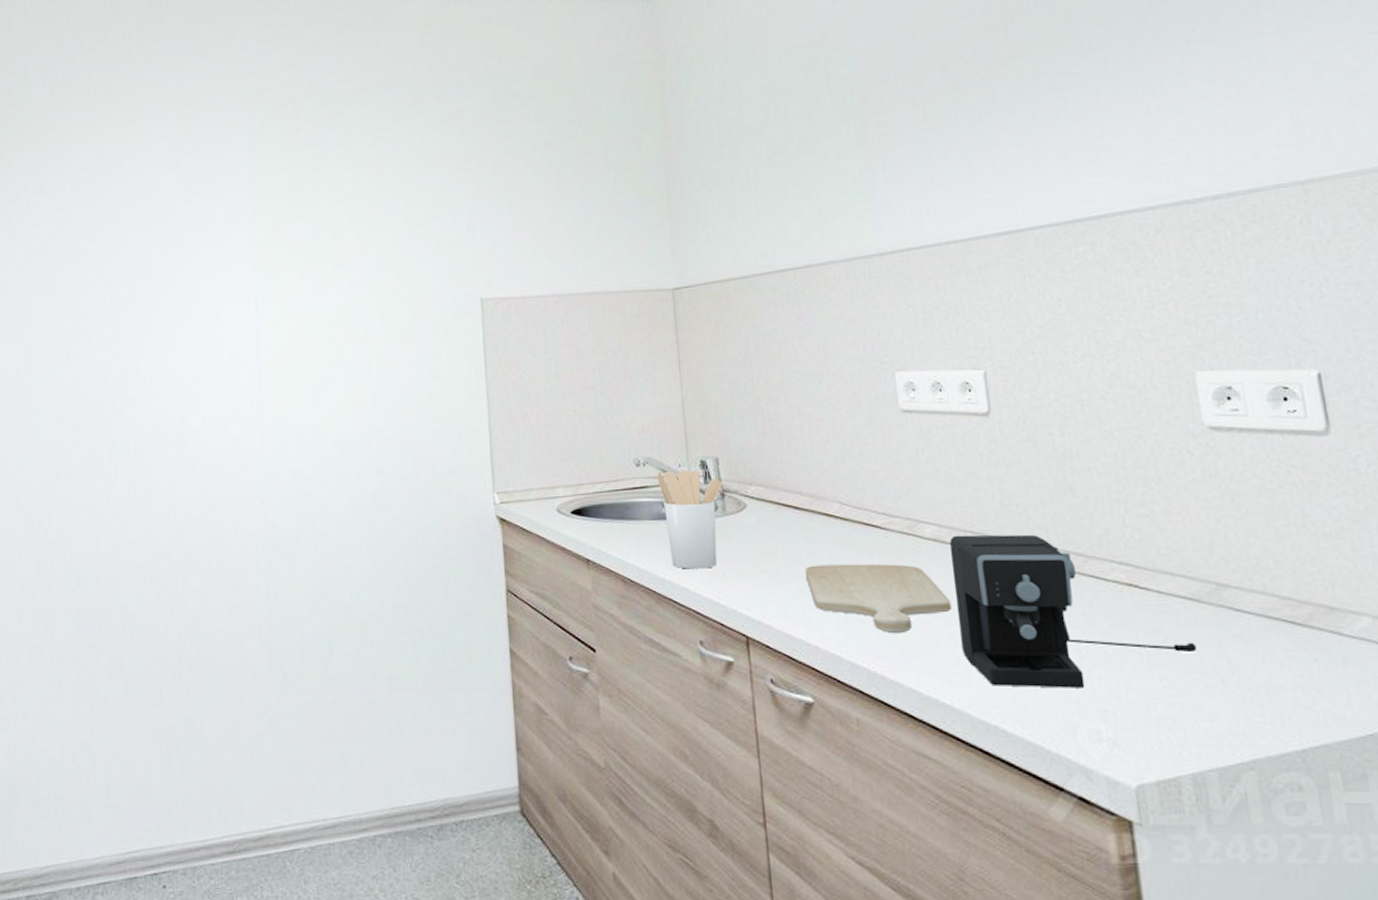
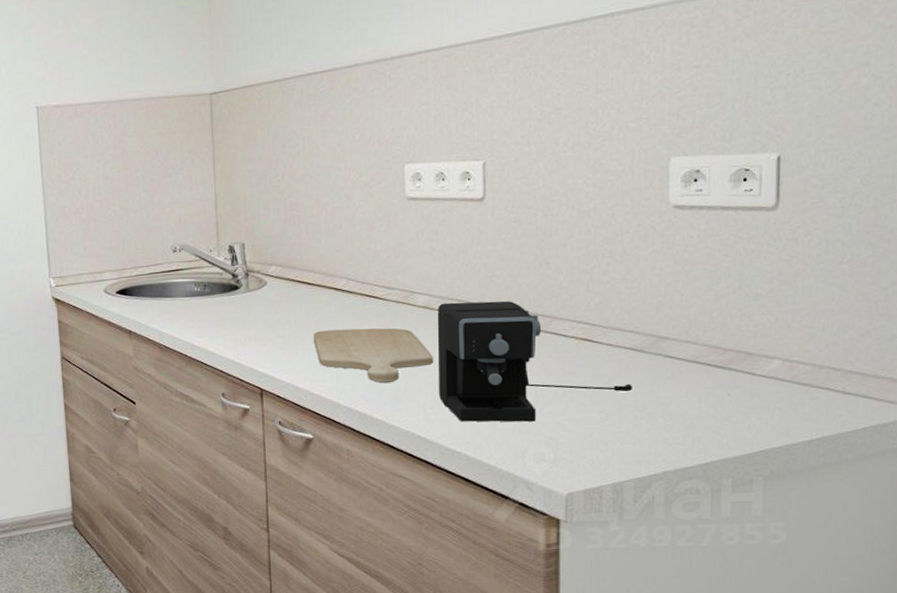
utensil holder: present [657,470,723,569] -> none [191,254,248,337]

